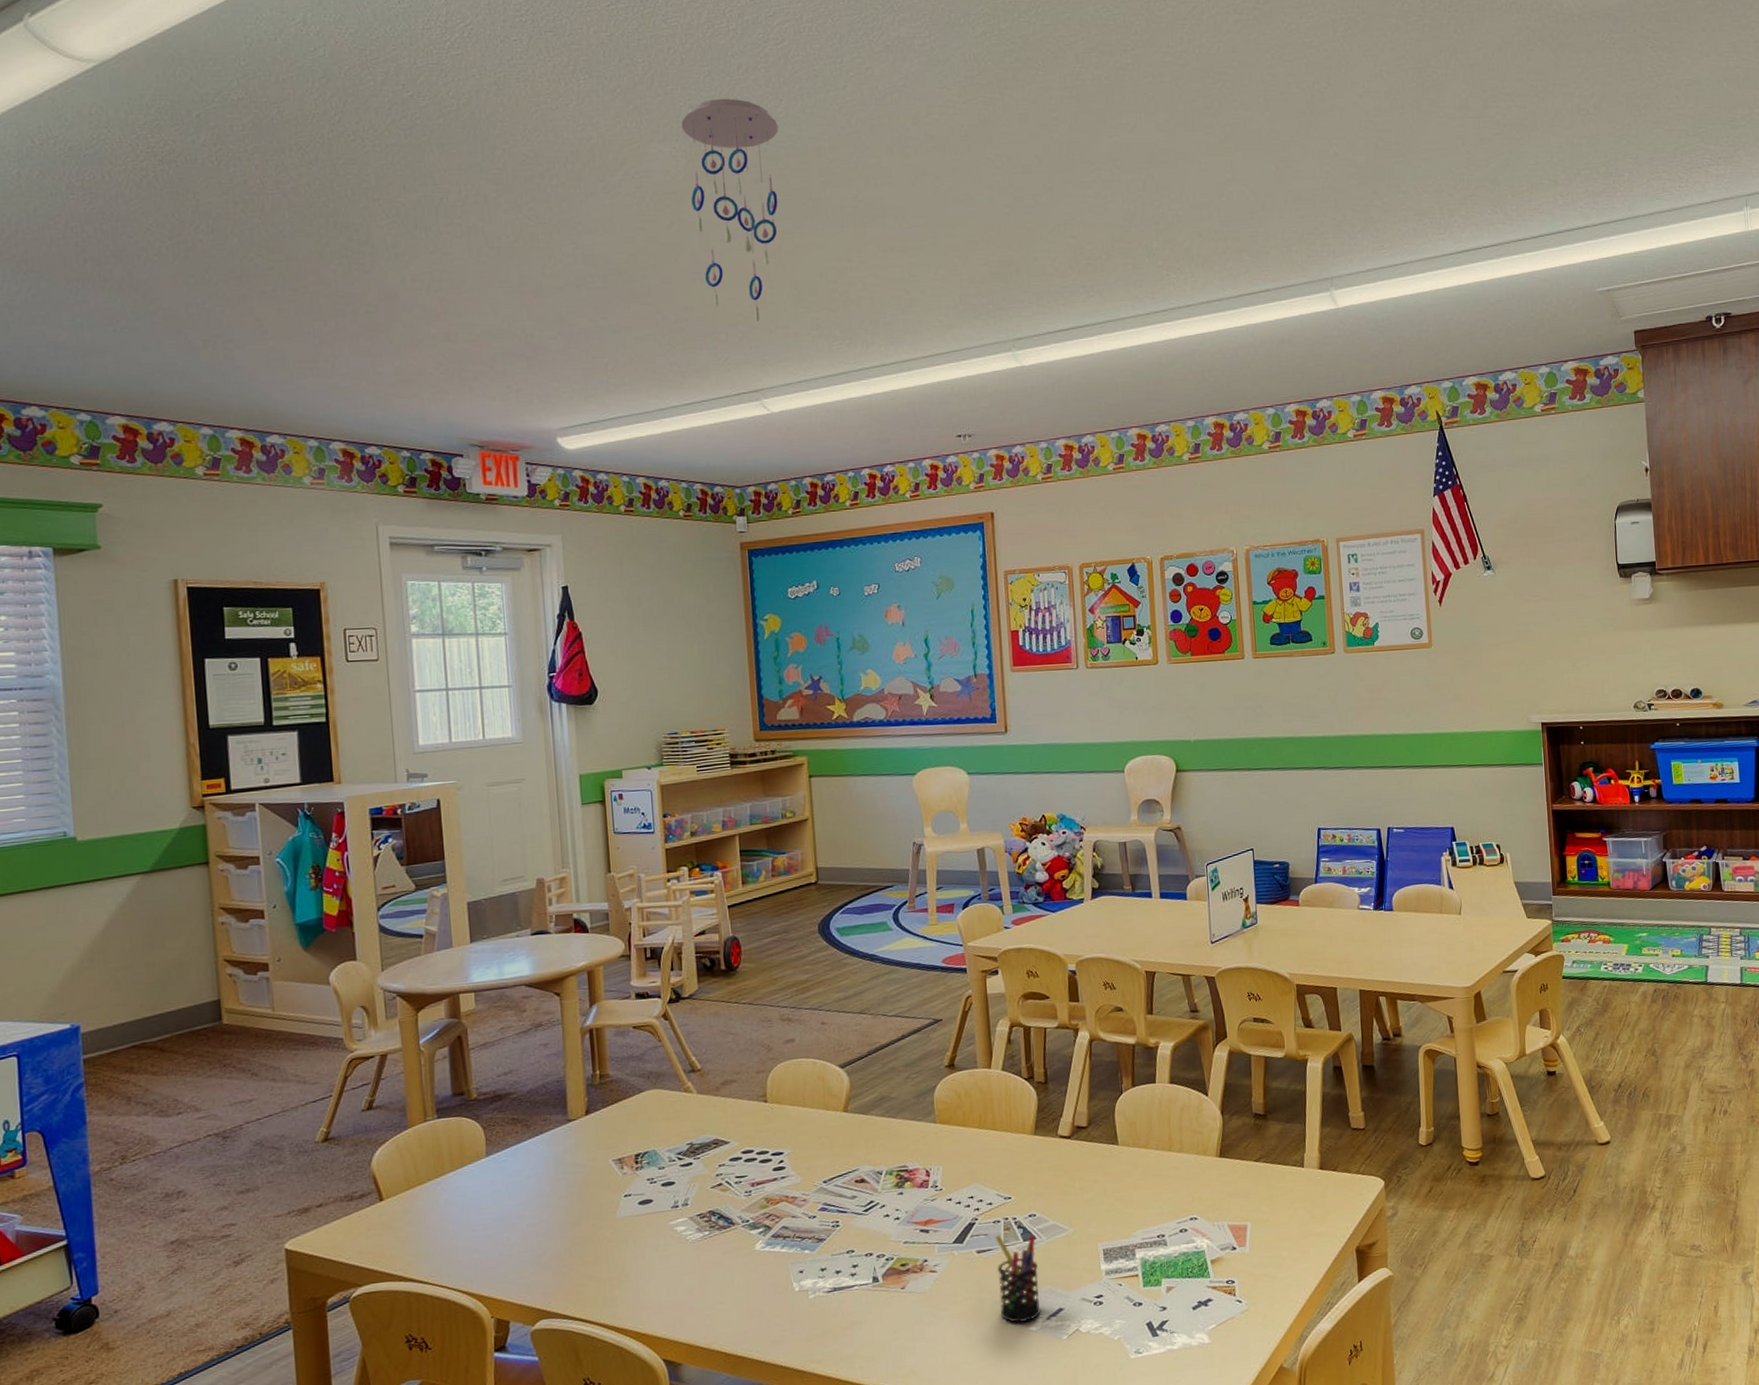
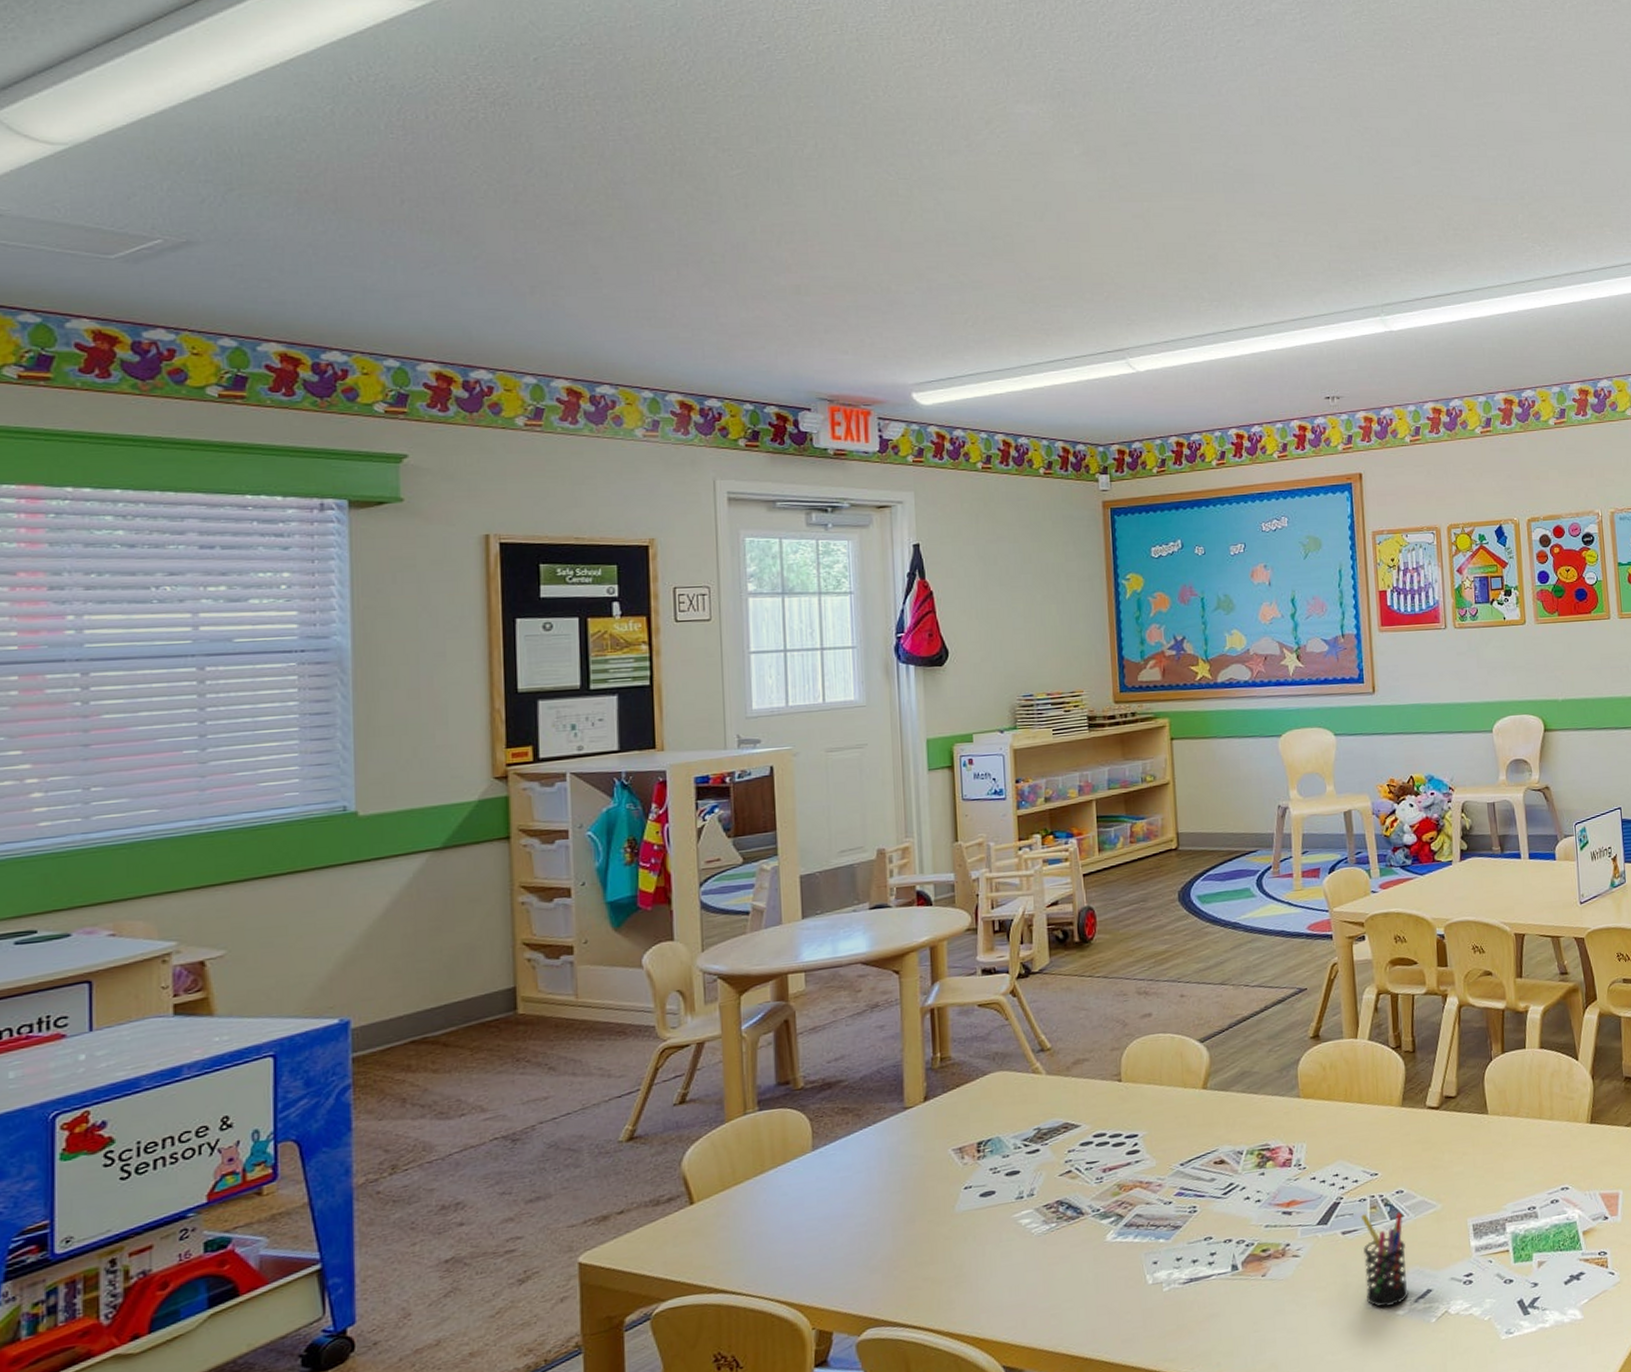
ceiling mobile: present [682,98,778,321] -> none [1050,63,1148,281]

